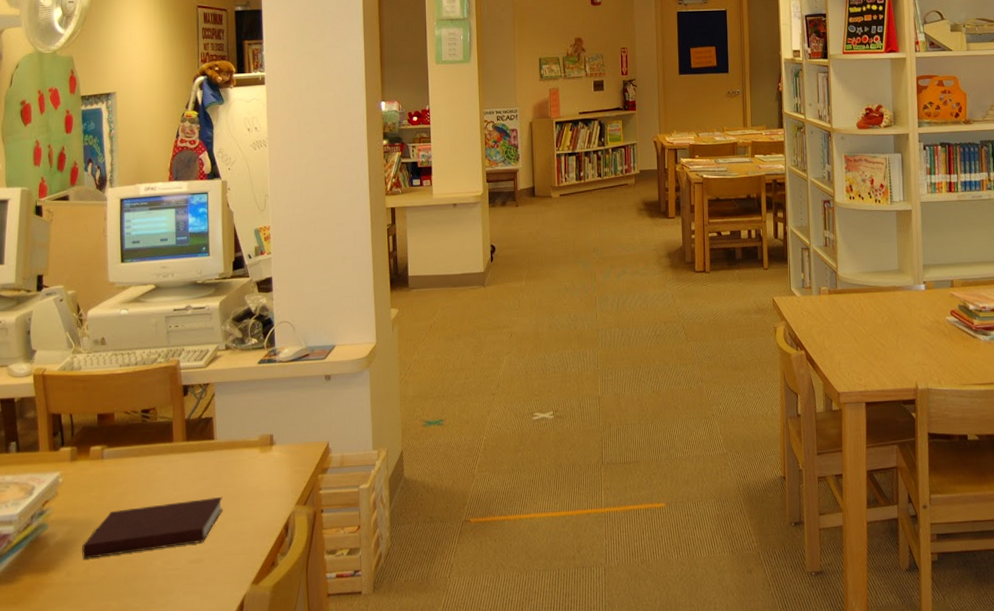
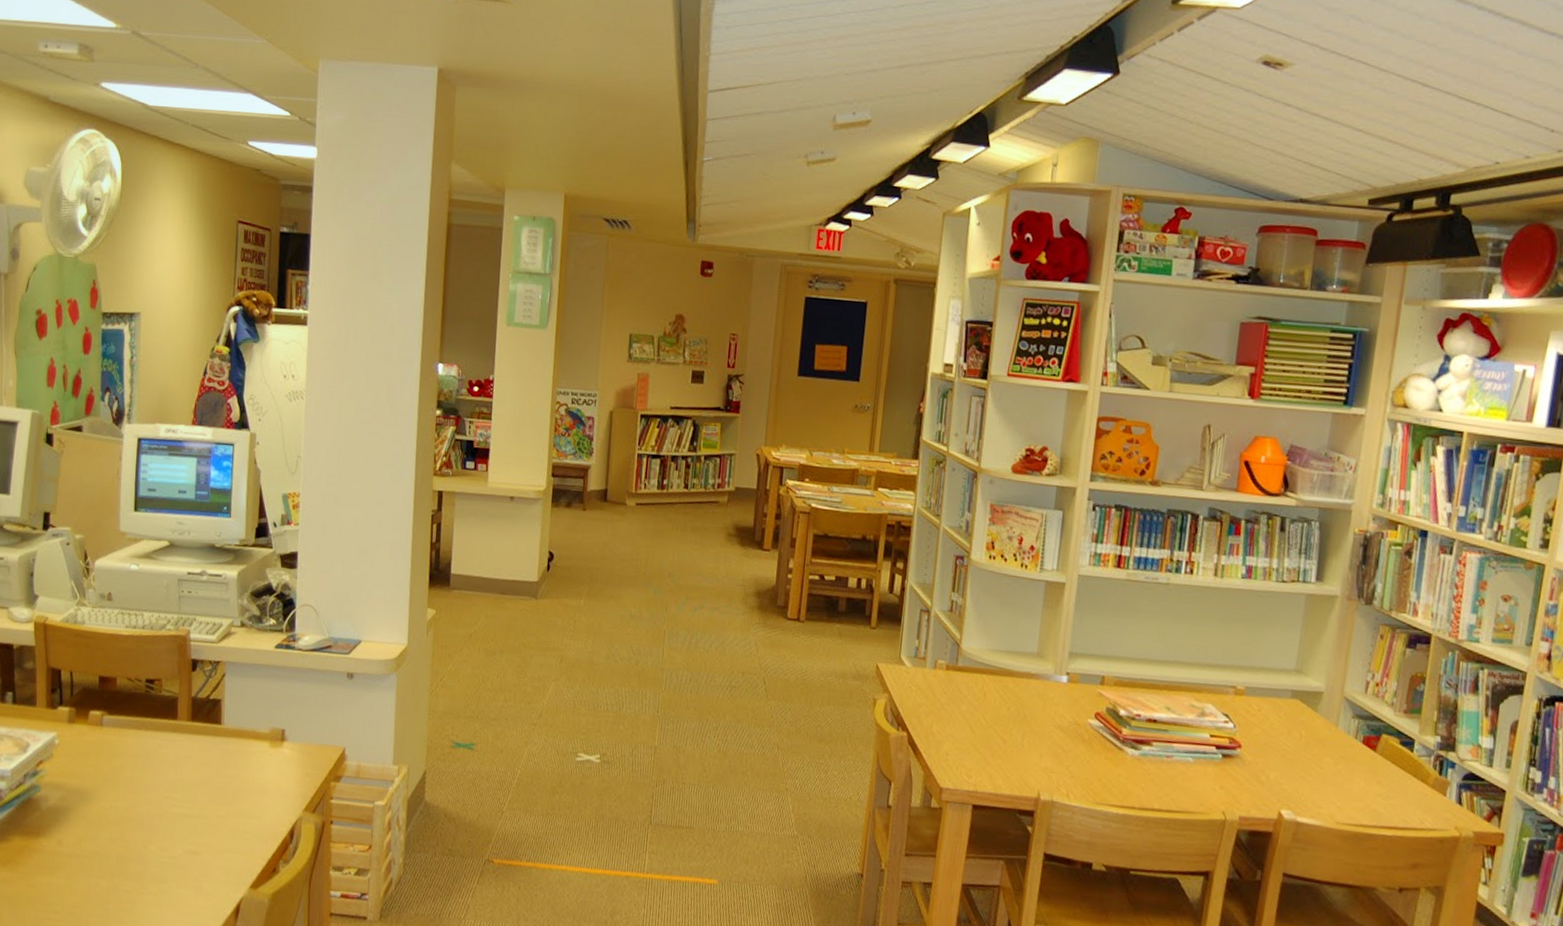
notebook: present [81,496,223,559] -> none [74,783,226,834]

